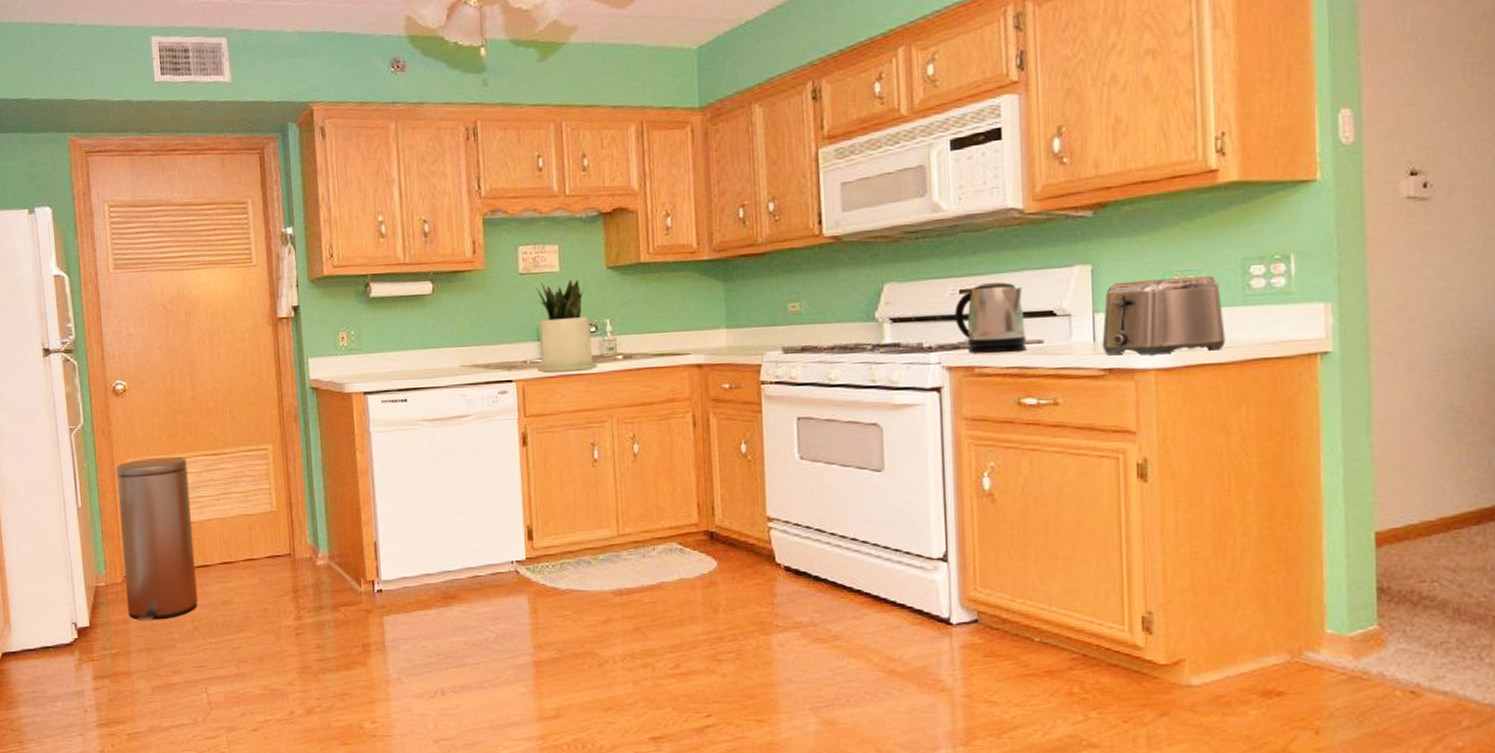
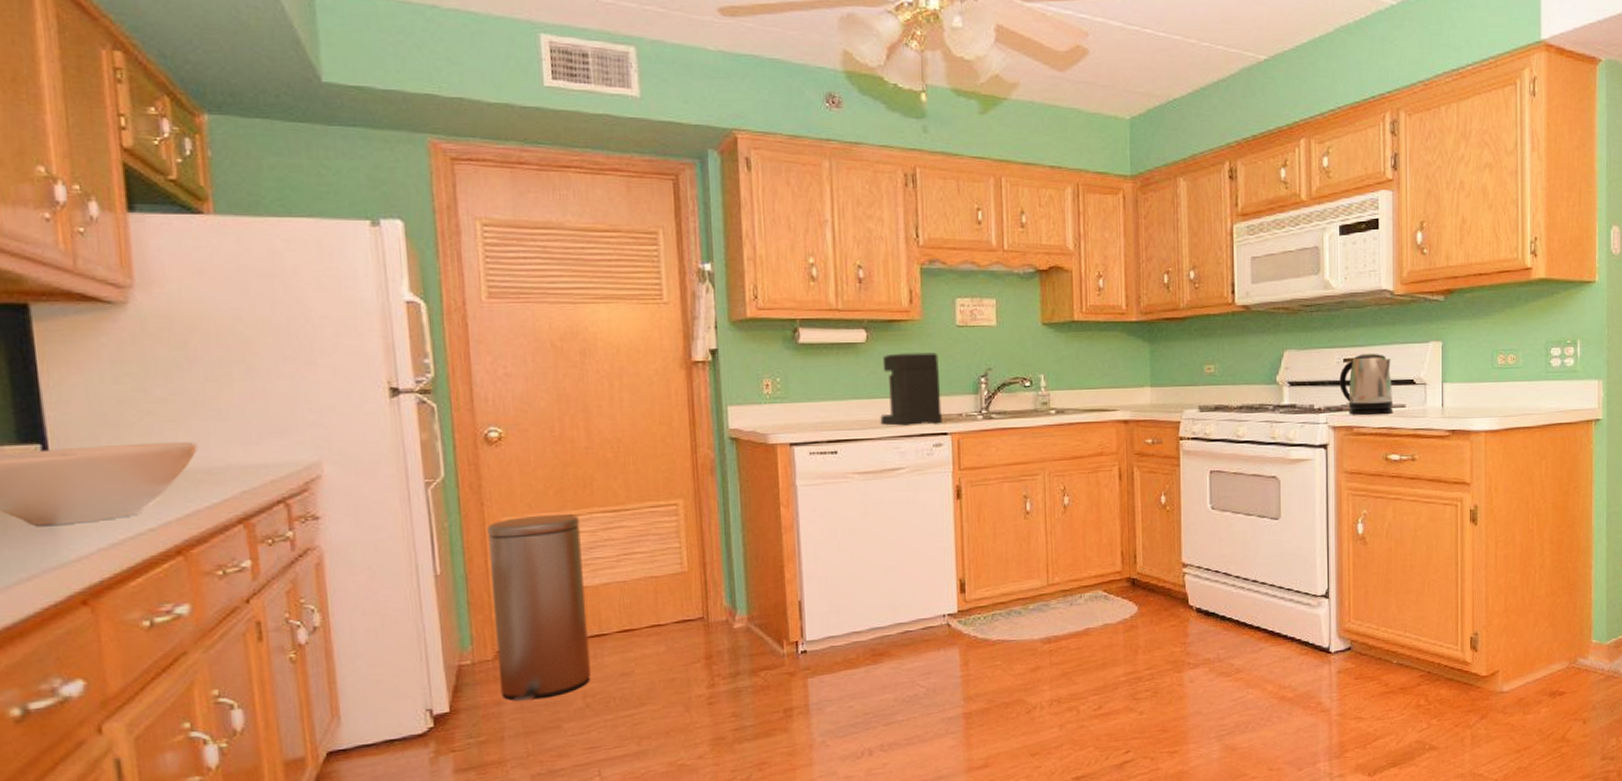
coffee maker: none [447,301,507,375] -> present [880,352,942,427]
planter: present [535,279,598,374] -> none [971,333,1032,427]
toaster: present [1102,276,1226,357] -> none [1448,355,1533,421]

